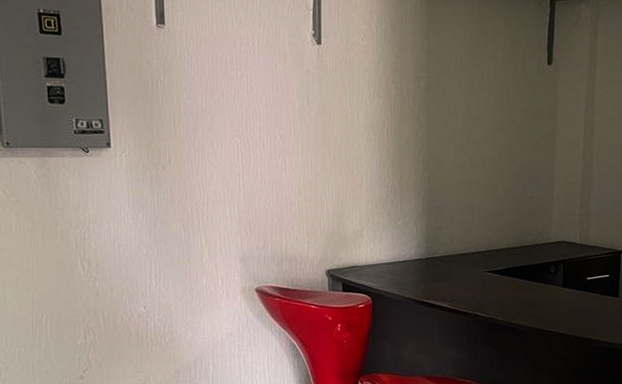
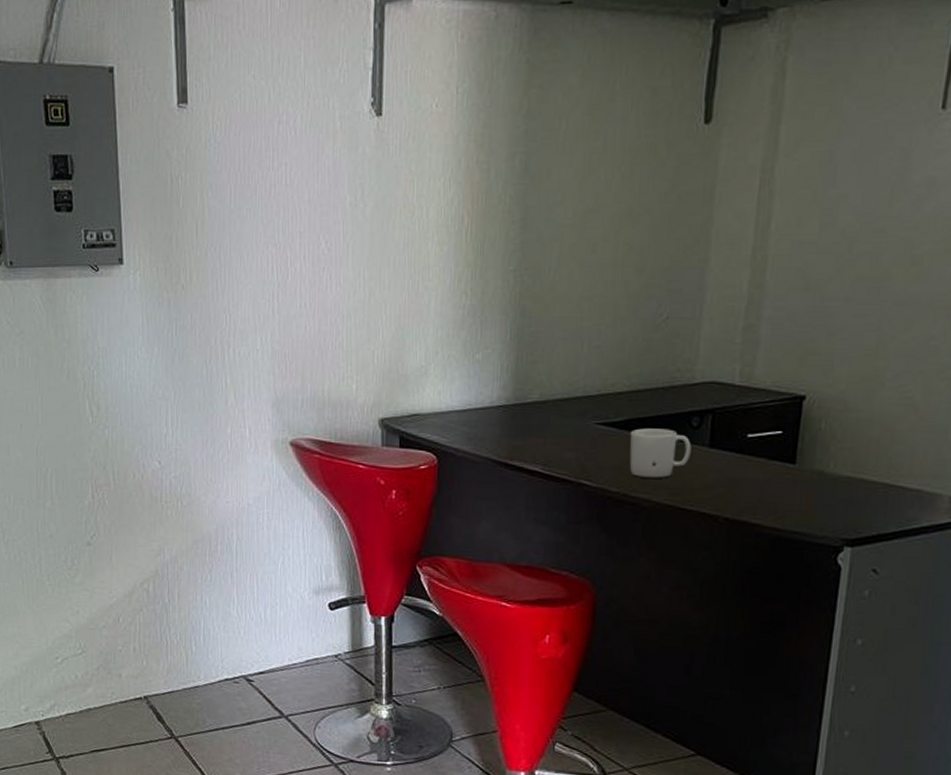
mug: none [509,274,551,311] -> present [629,428,691,479]

